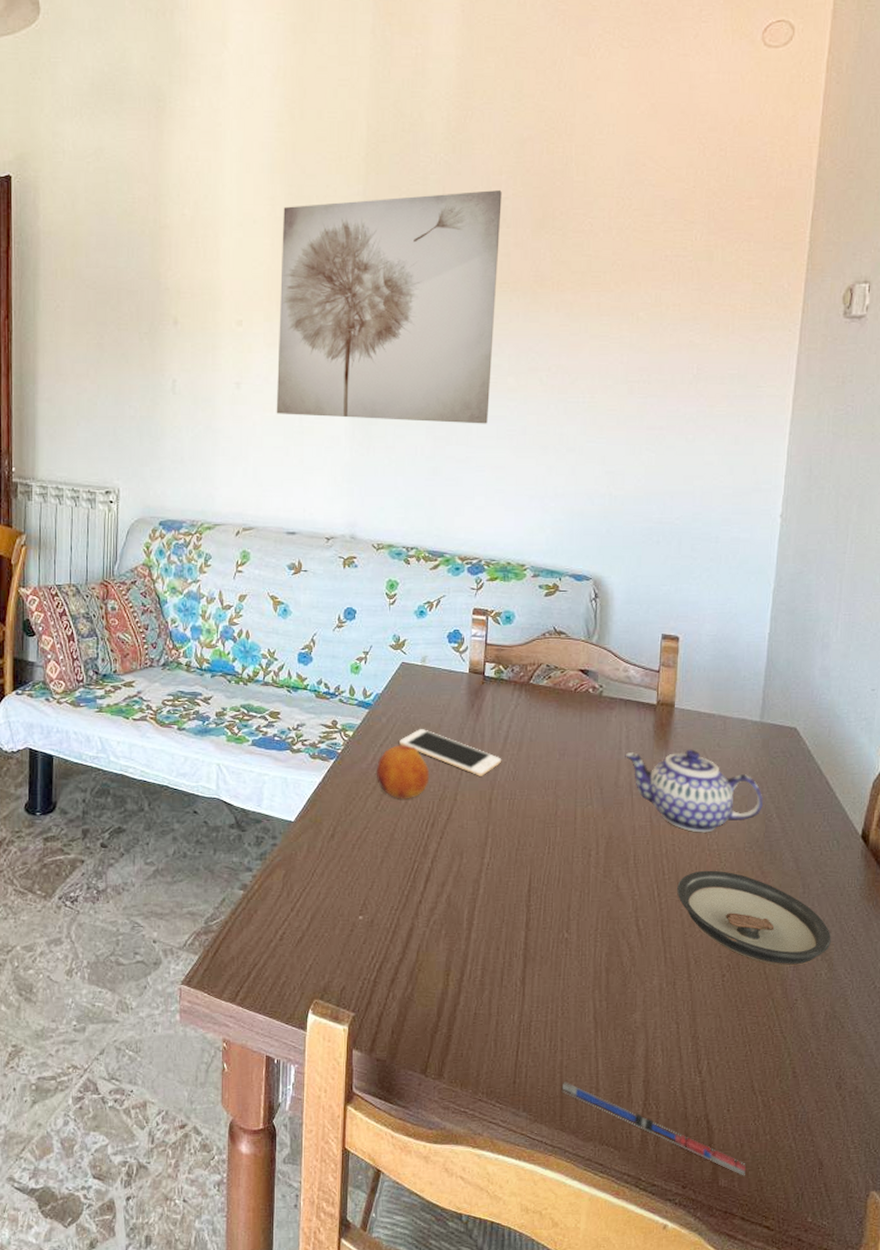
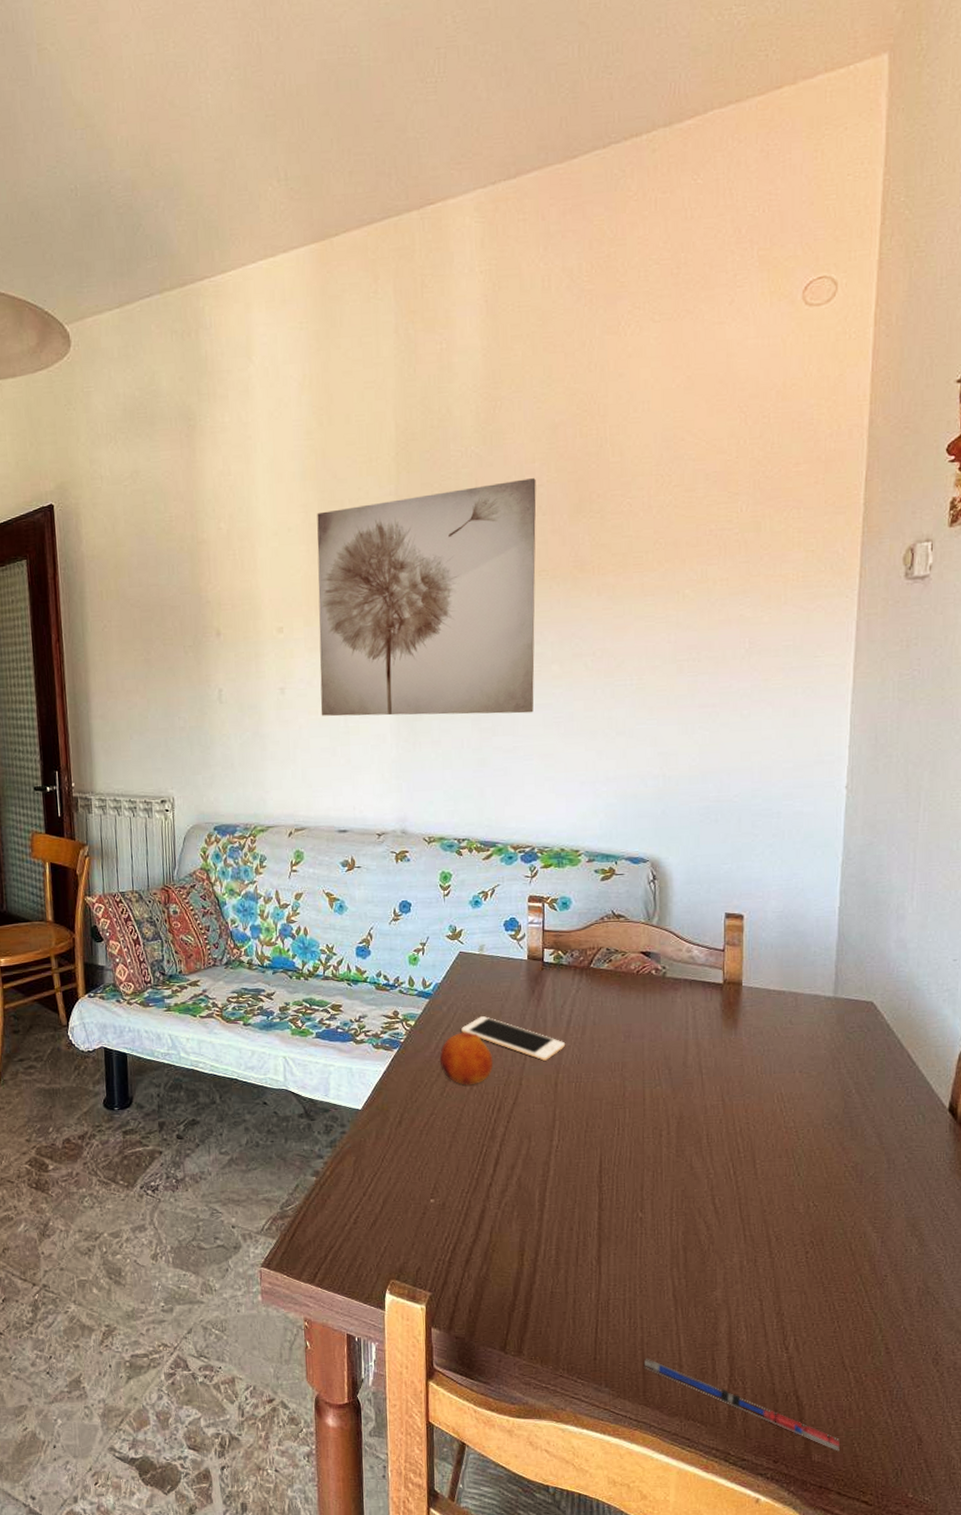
teapot: present [625,749,763,833] -> none [692,1027,841,1111]
saucer: present [677,870,831,967] -> none [754,1147,921,1243]

